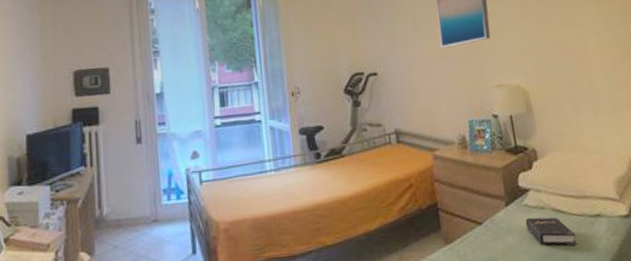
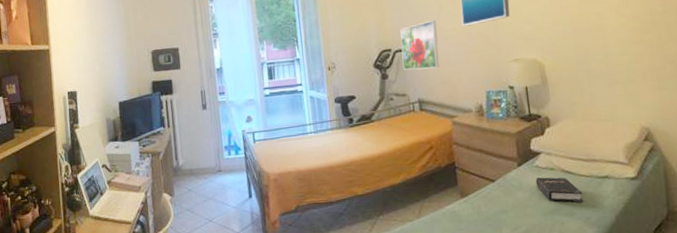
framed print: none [373,41,417,96] -> present [400,21,439,70]

